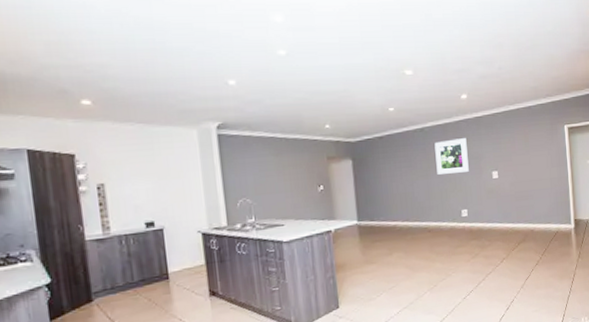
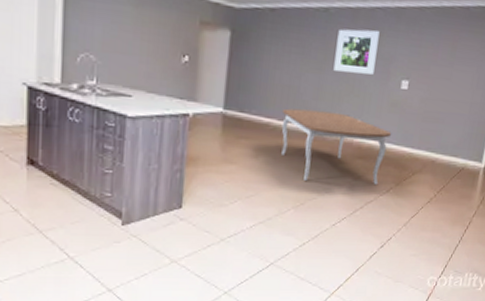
dining table: none [403,206,494,266] -> present [281,108,392,186]

